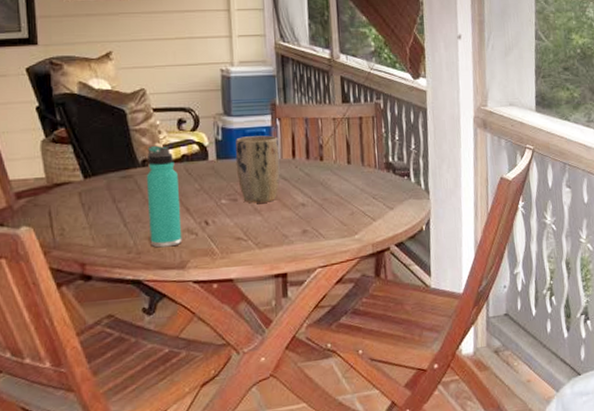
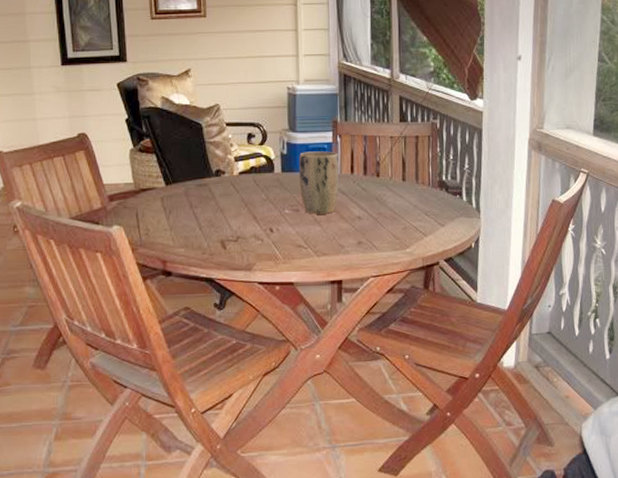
thermos bottle: present [146,145,182,248] -> none [219,157,250,251]

